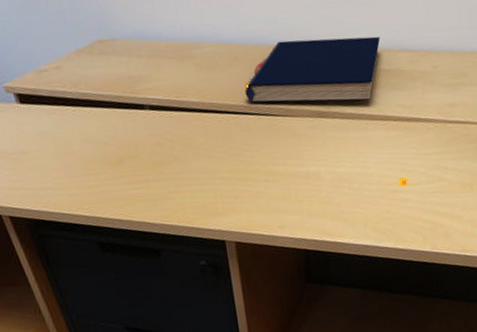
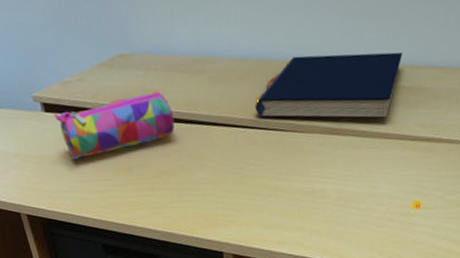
pencil case: none [30,78,165,154] -> present [54,91,175,160]

